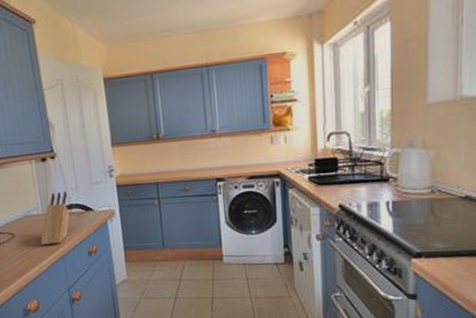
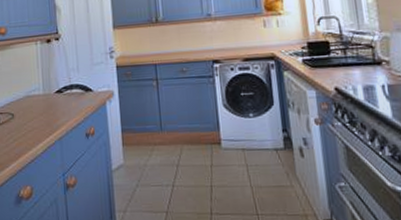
knife block: present [40,191,70,246] -> none [39,71,70,127]

